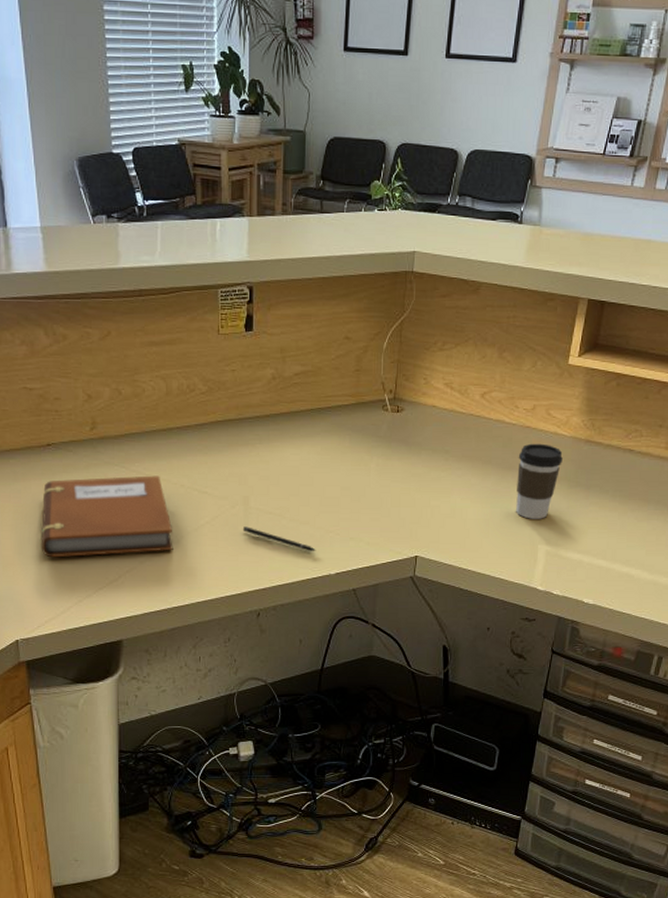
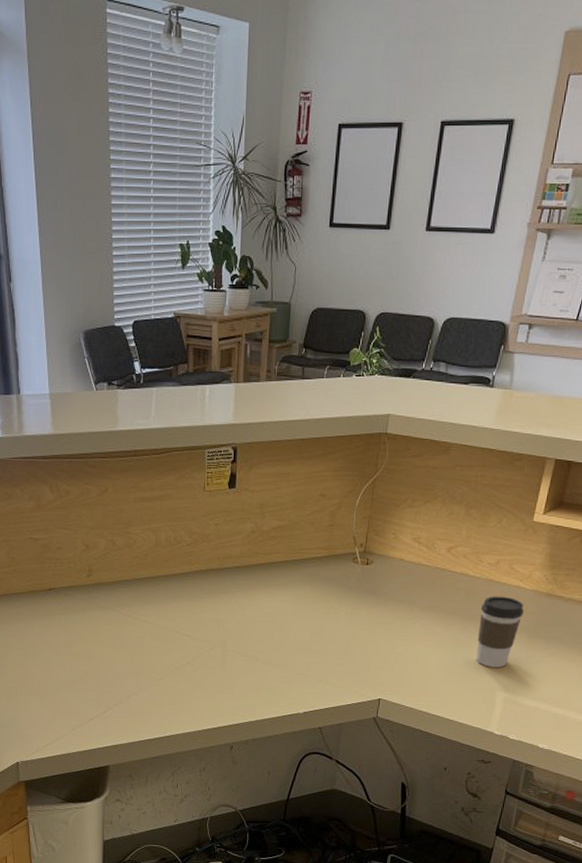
notebook: present [40,475,173,558] -> none [41,618,157,690]
pen: present [242,526,317,552] -> none [220,667,287,692]

